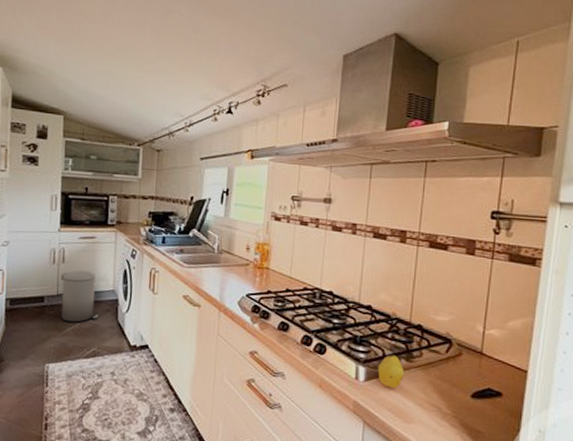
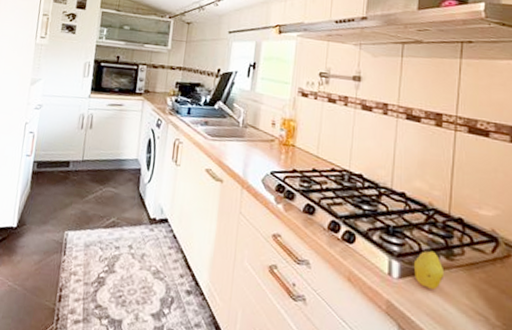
pedal bin: present [61,270,99,324] -> none [84,136,121,191]

